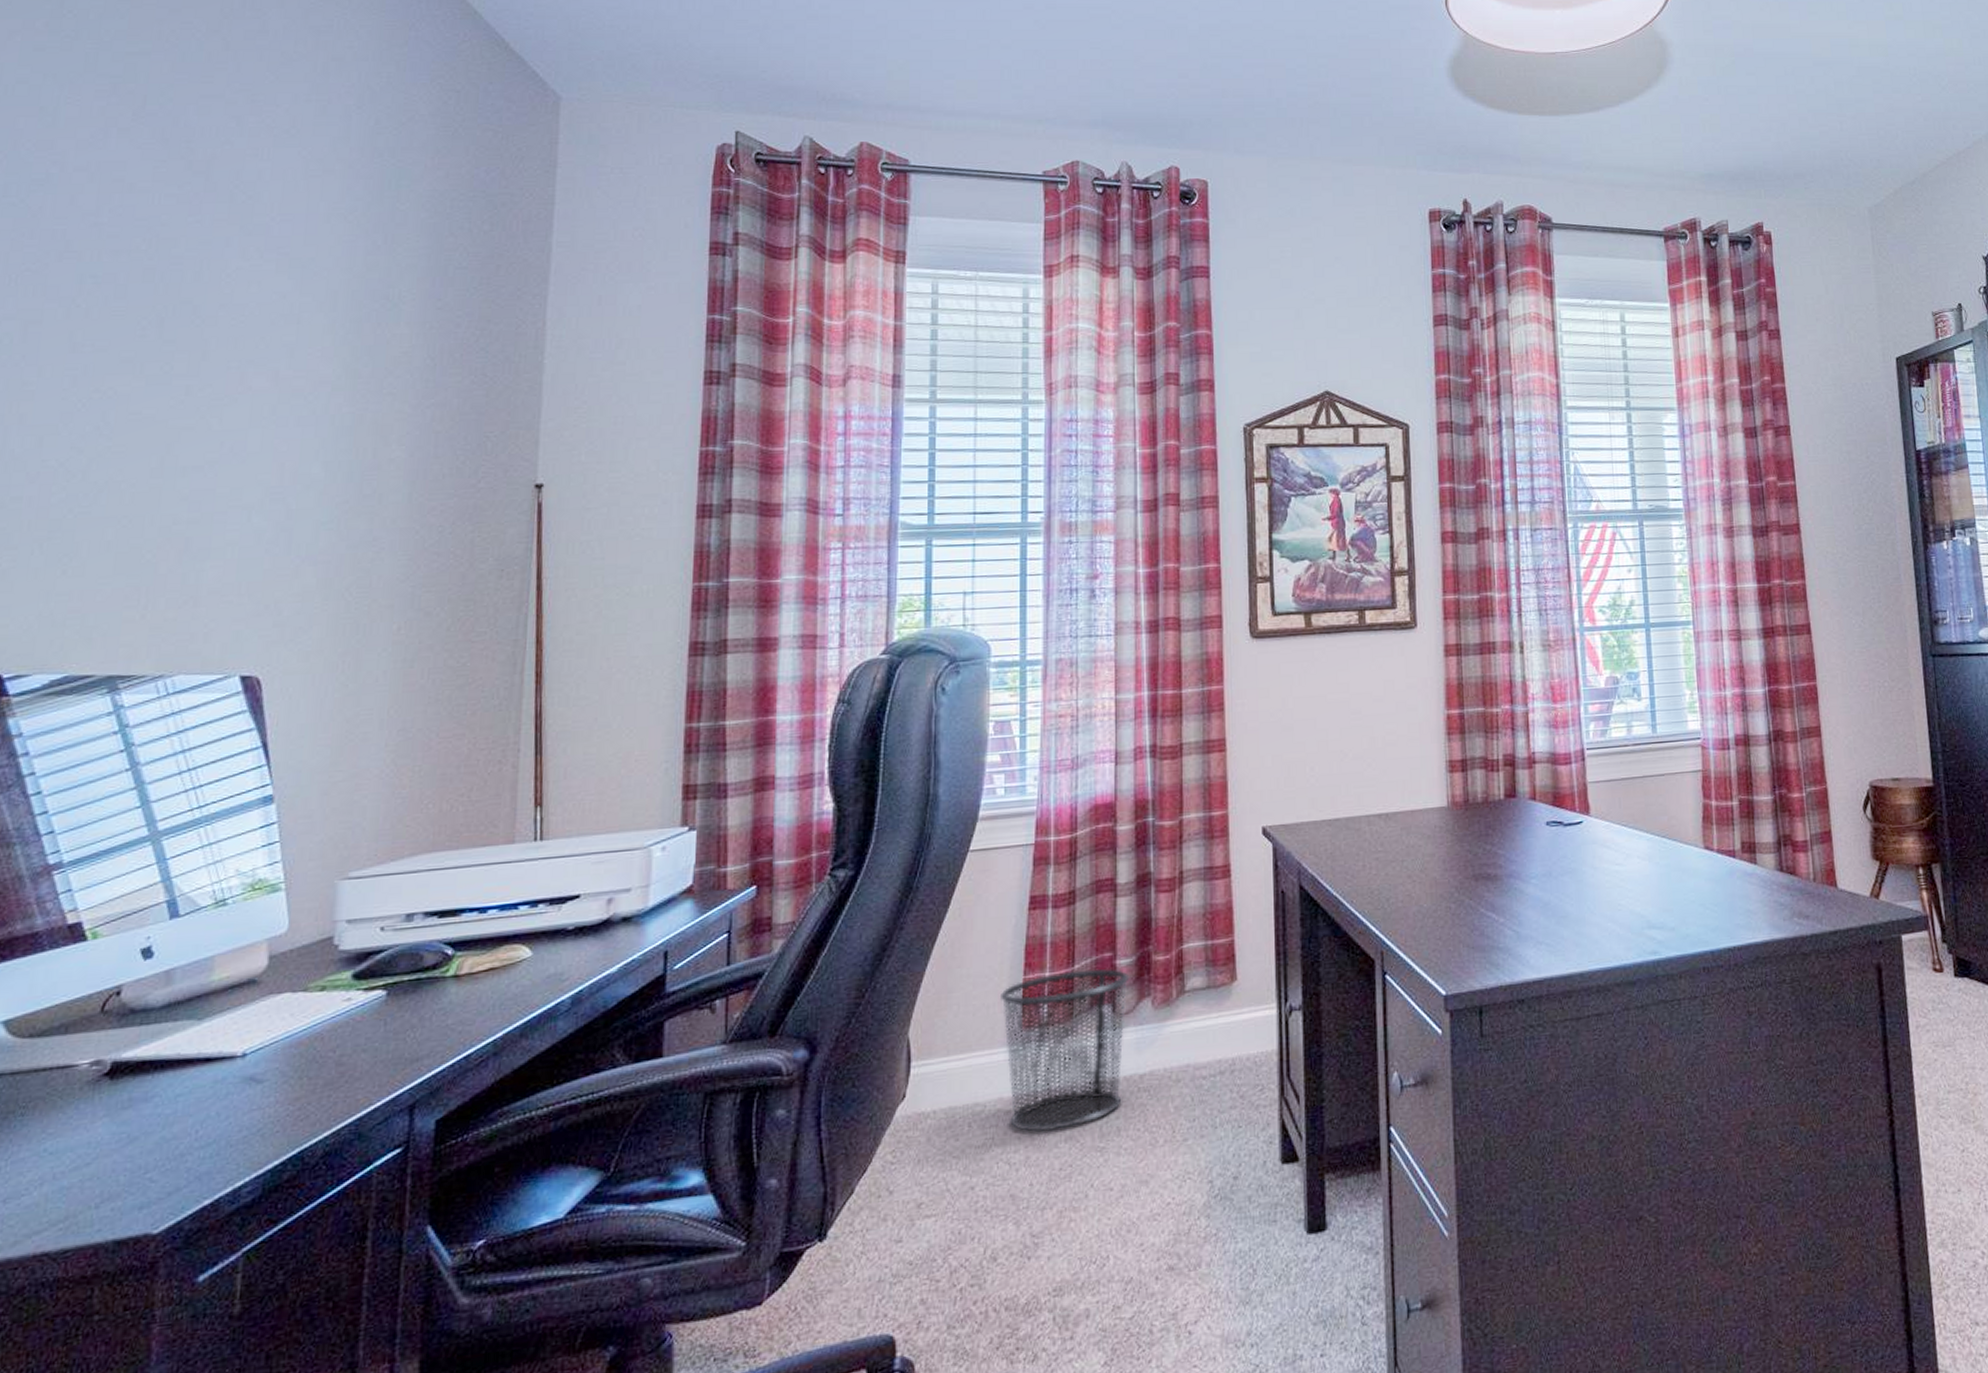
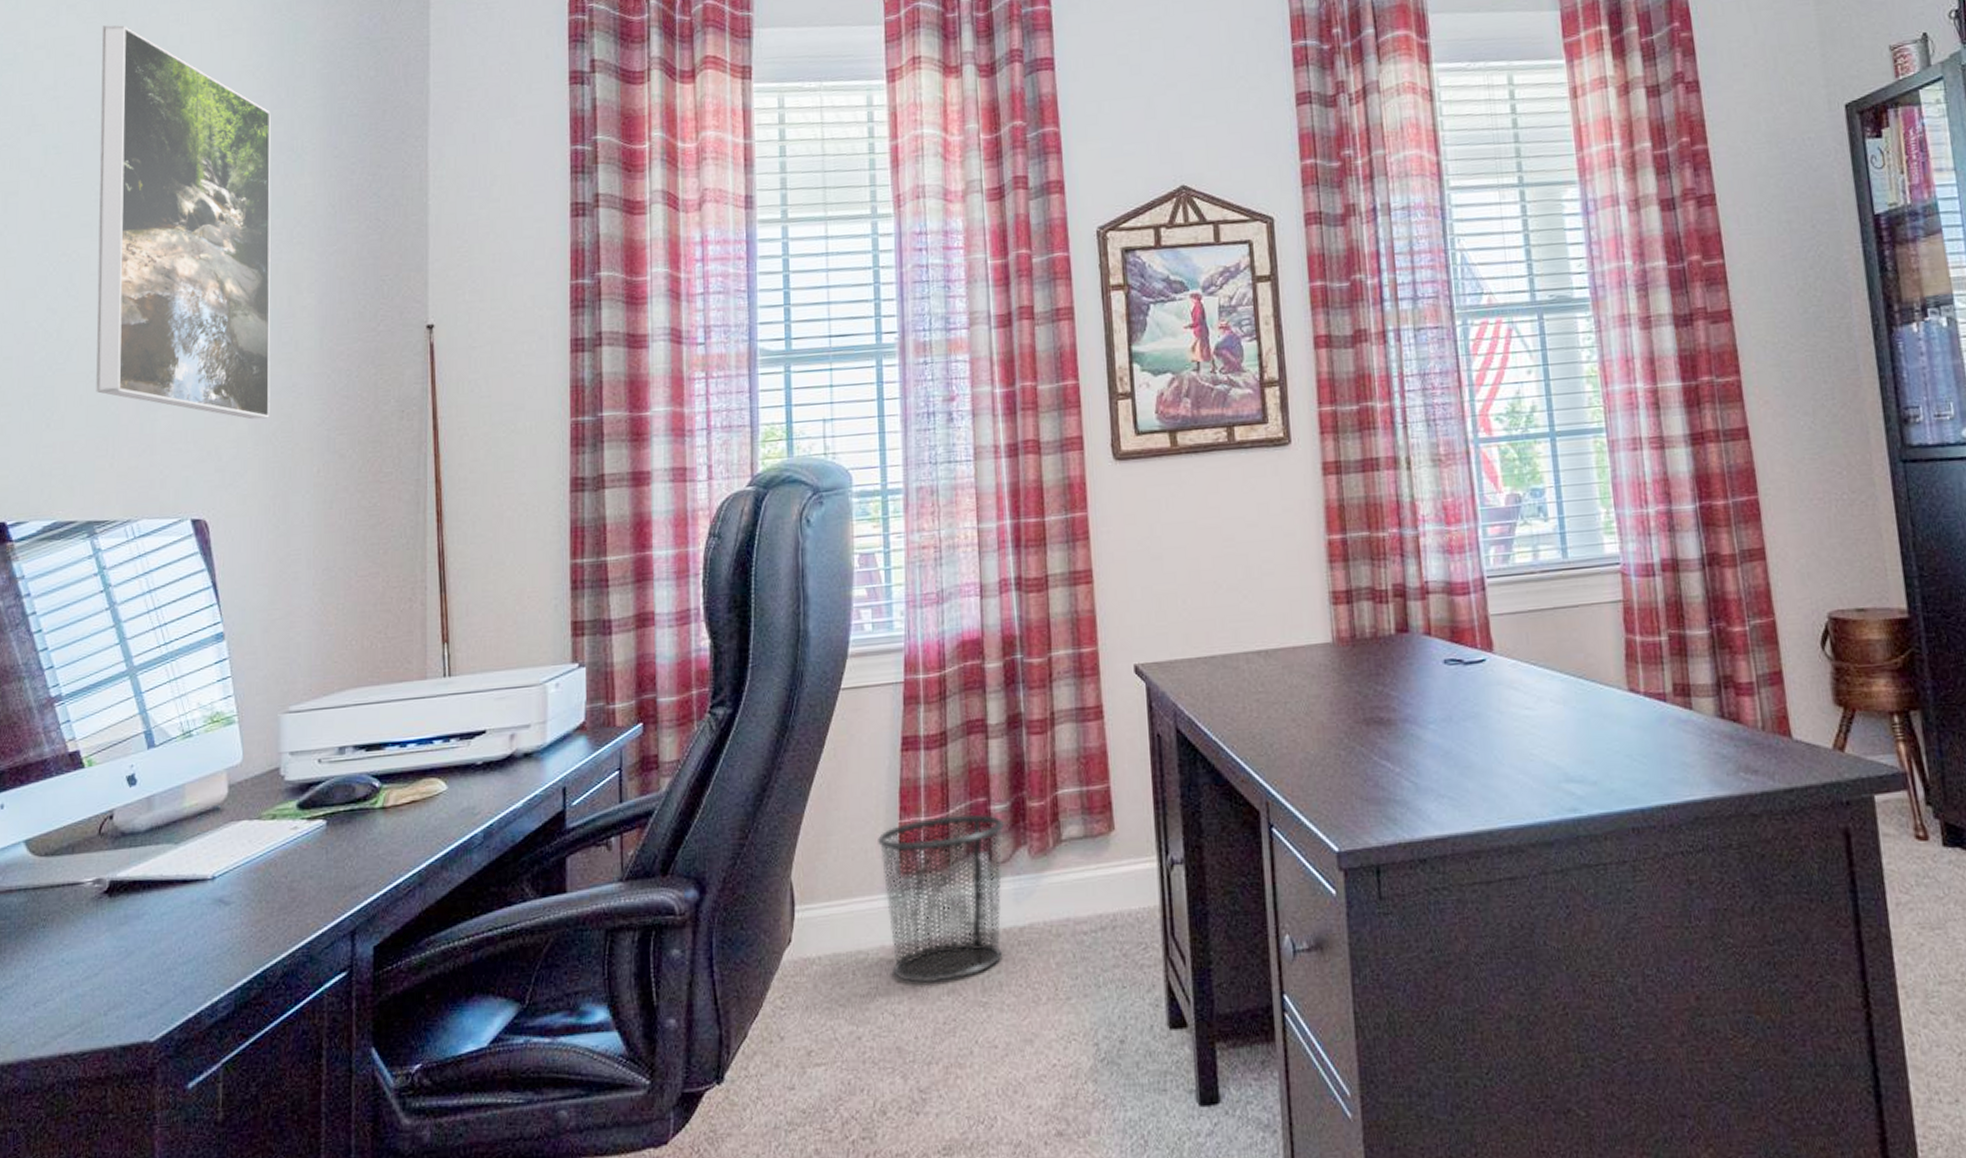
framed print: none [128,153,364,574] -> present [96,25,271,420]

